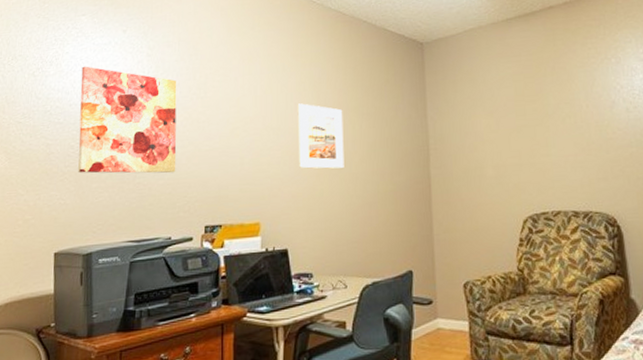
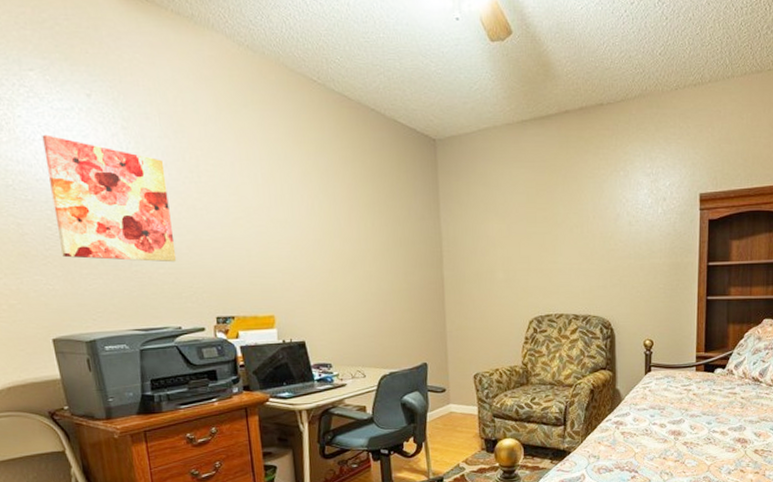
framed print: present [297,103,344,169] -> none [304,196,358,266]

